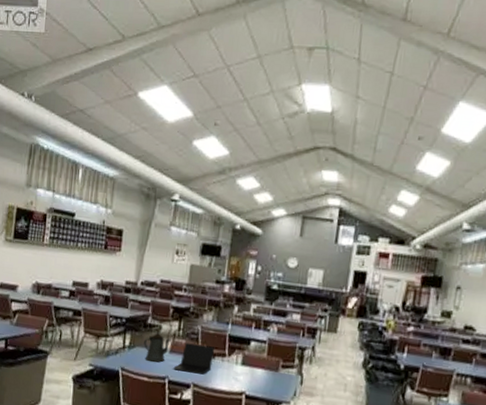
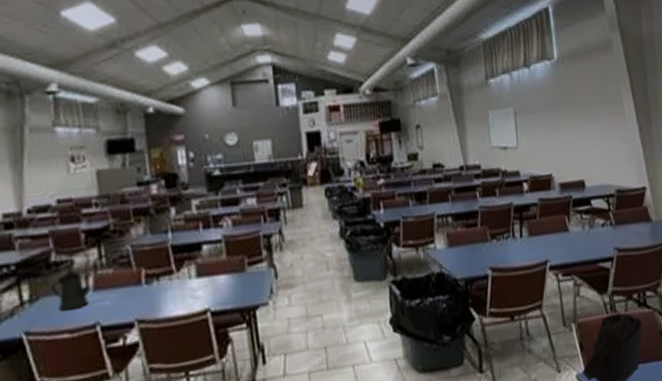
laptop: present [173,342,215,375] -> none [104,266,158,311]

